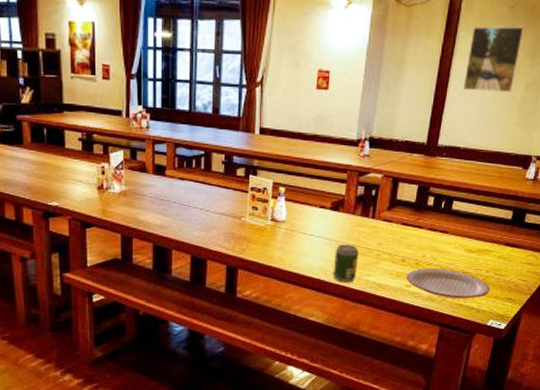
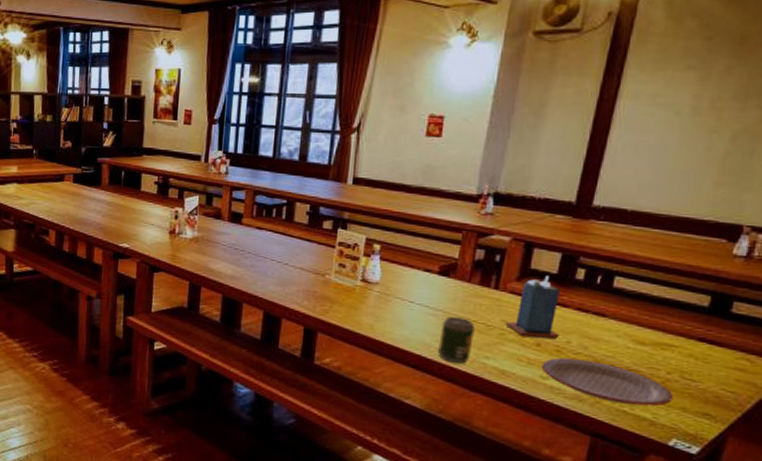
candle: none [380,204,417,256] -> present [505,276,560,339]
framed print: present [463,26,524,92] -> none [631,61,729,143]

